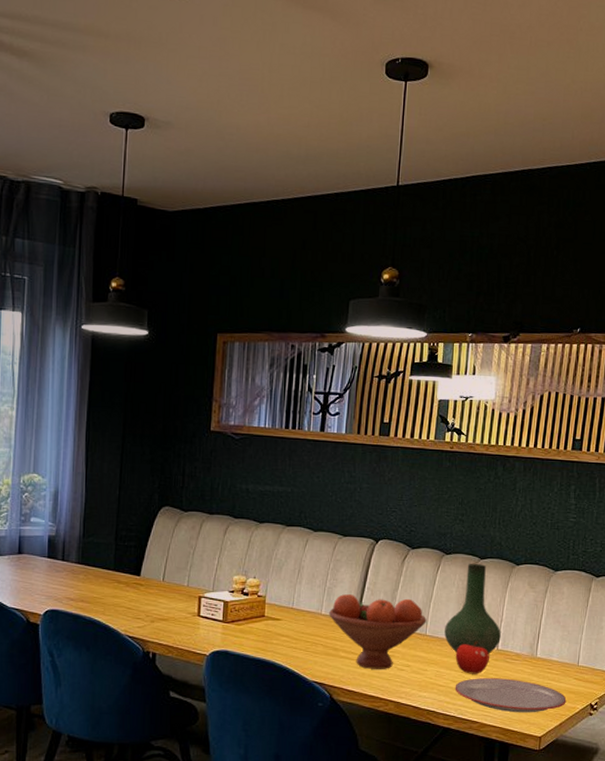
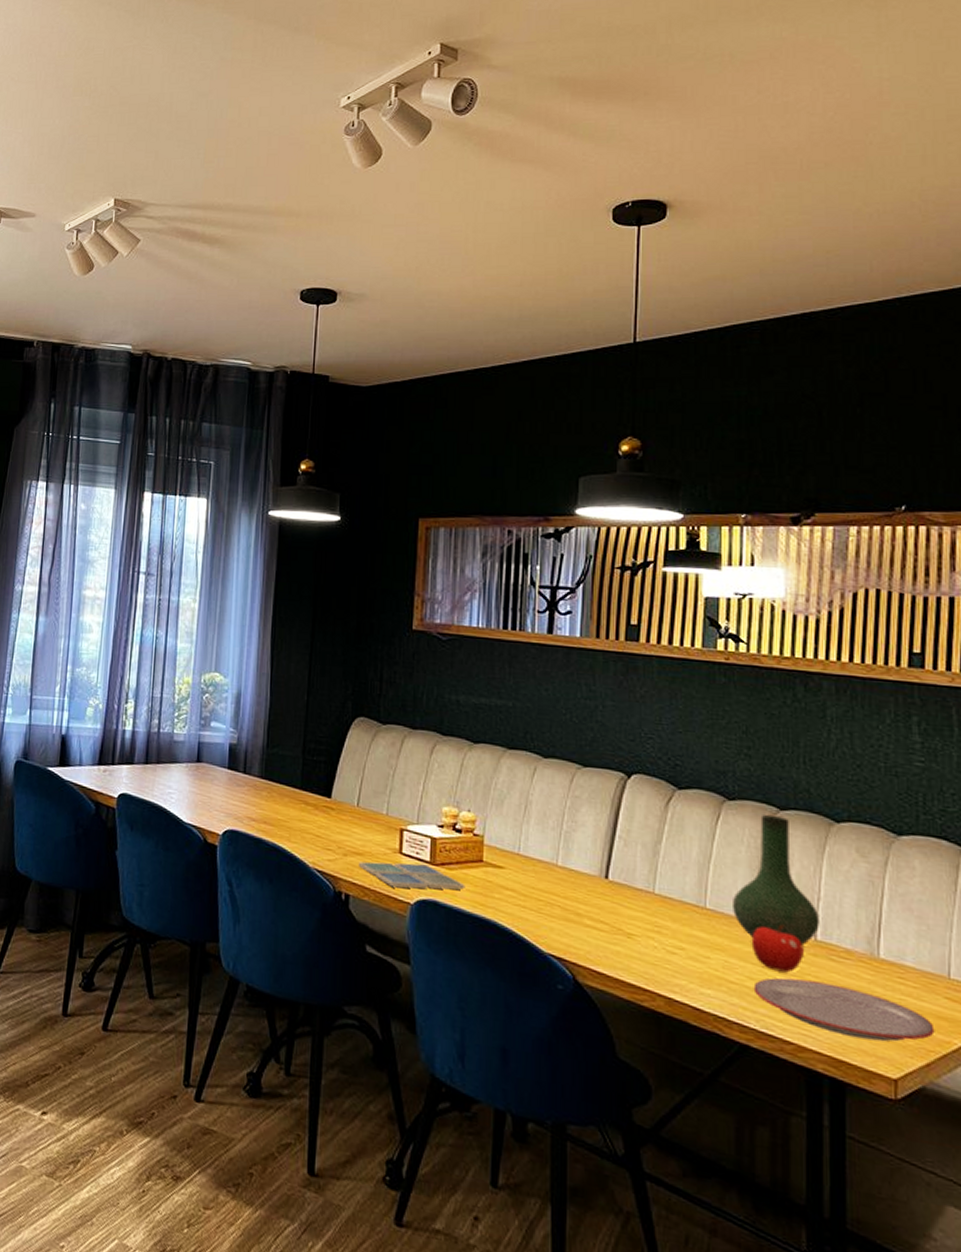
drink coaster: none [164,623,250,644] -> present [359,862,465,890]
fruit bowl: present [329,594,426,669] -> none [568,842,705,950]

